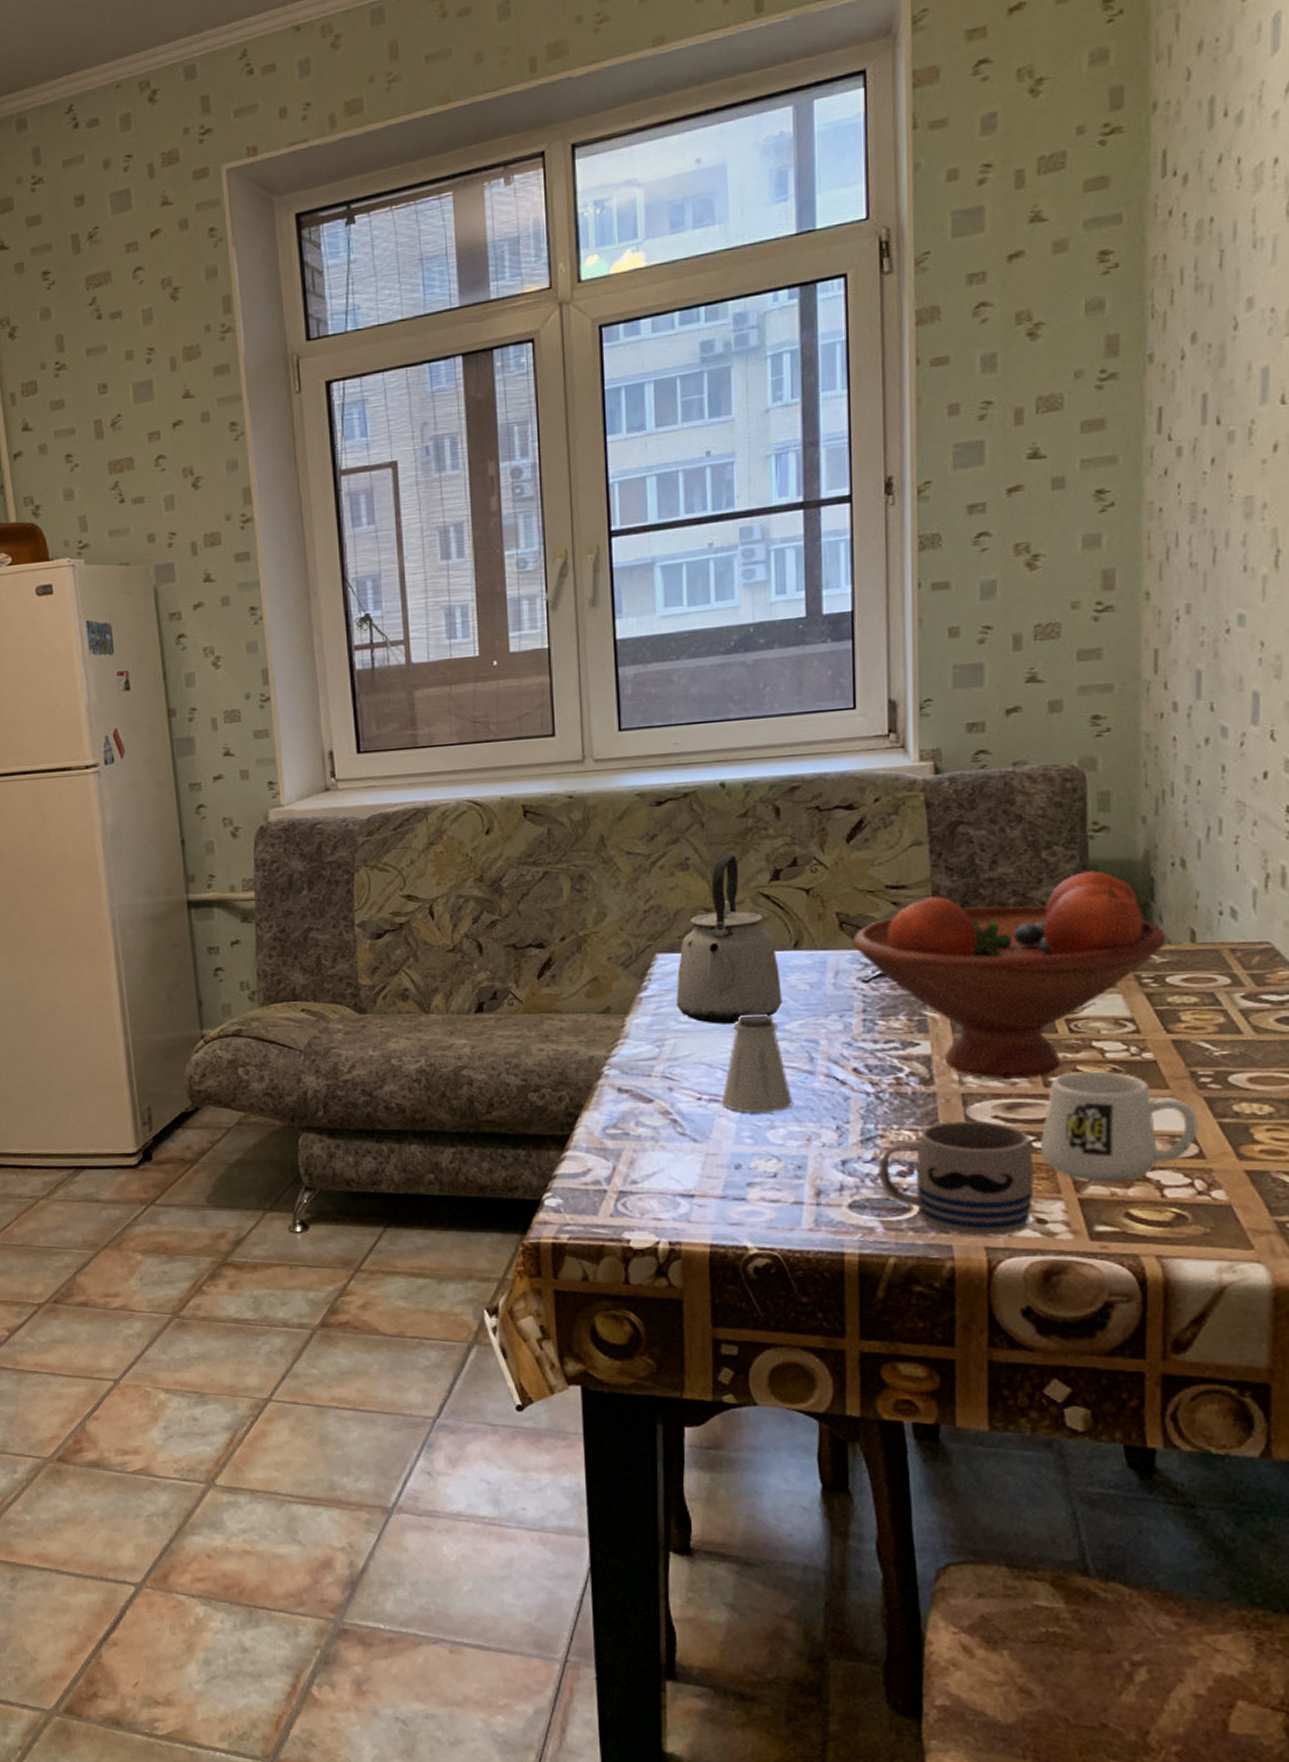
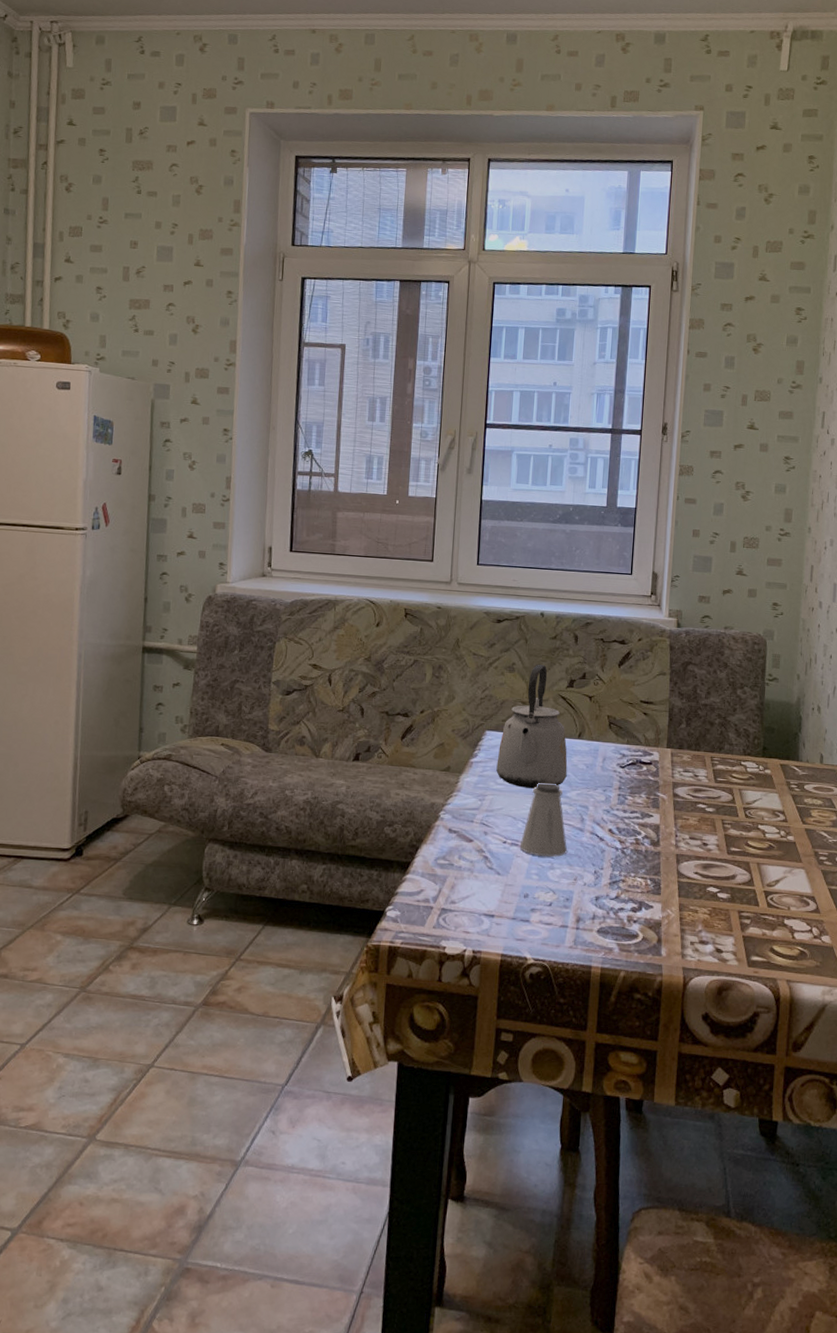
fruit bowl: present [852,871,1167,1079] -> none [616,707,807,847]
mug: present [878,1121,1034,1237] -> none [619,874,717,960]
mug: present [1041,1071,1198,1183] -> none [722,845,817,926]

